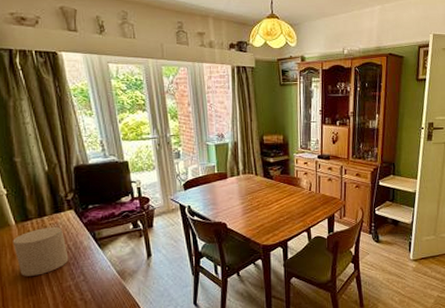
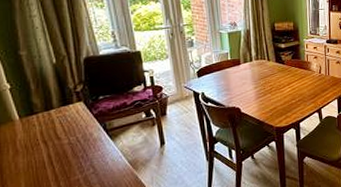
candle: present [12,226,69,276] -> none [16,119,77,173]

